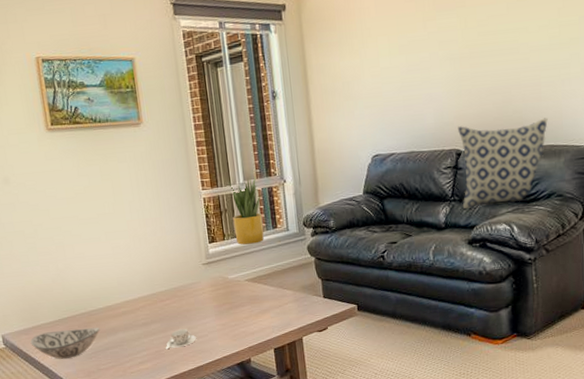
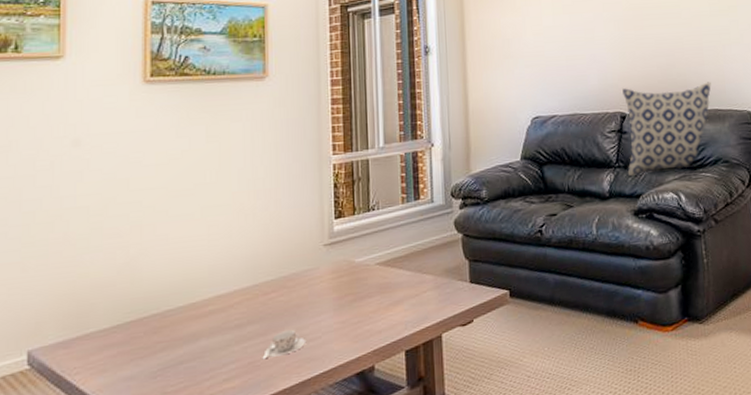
decorative bowl: present [30,327,100,359] -> none [69,332,175,381]
planter: present [227,175,264,245] -> none [364,138,404,221]

